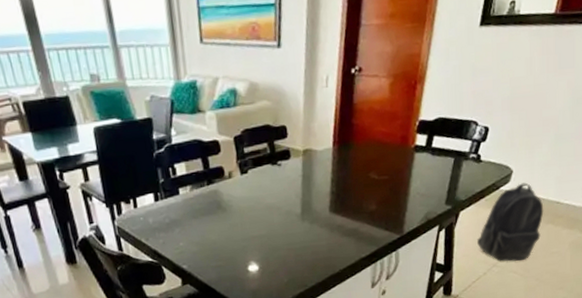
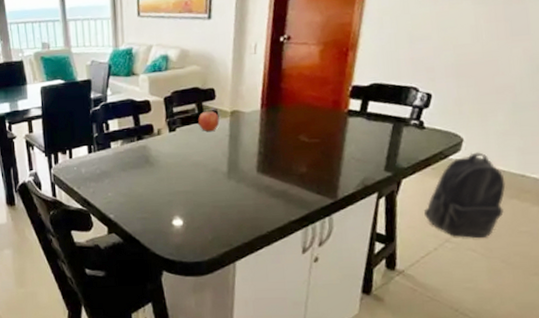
fruit: none [270,149,292,172] -> present [198,110,220,131]

